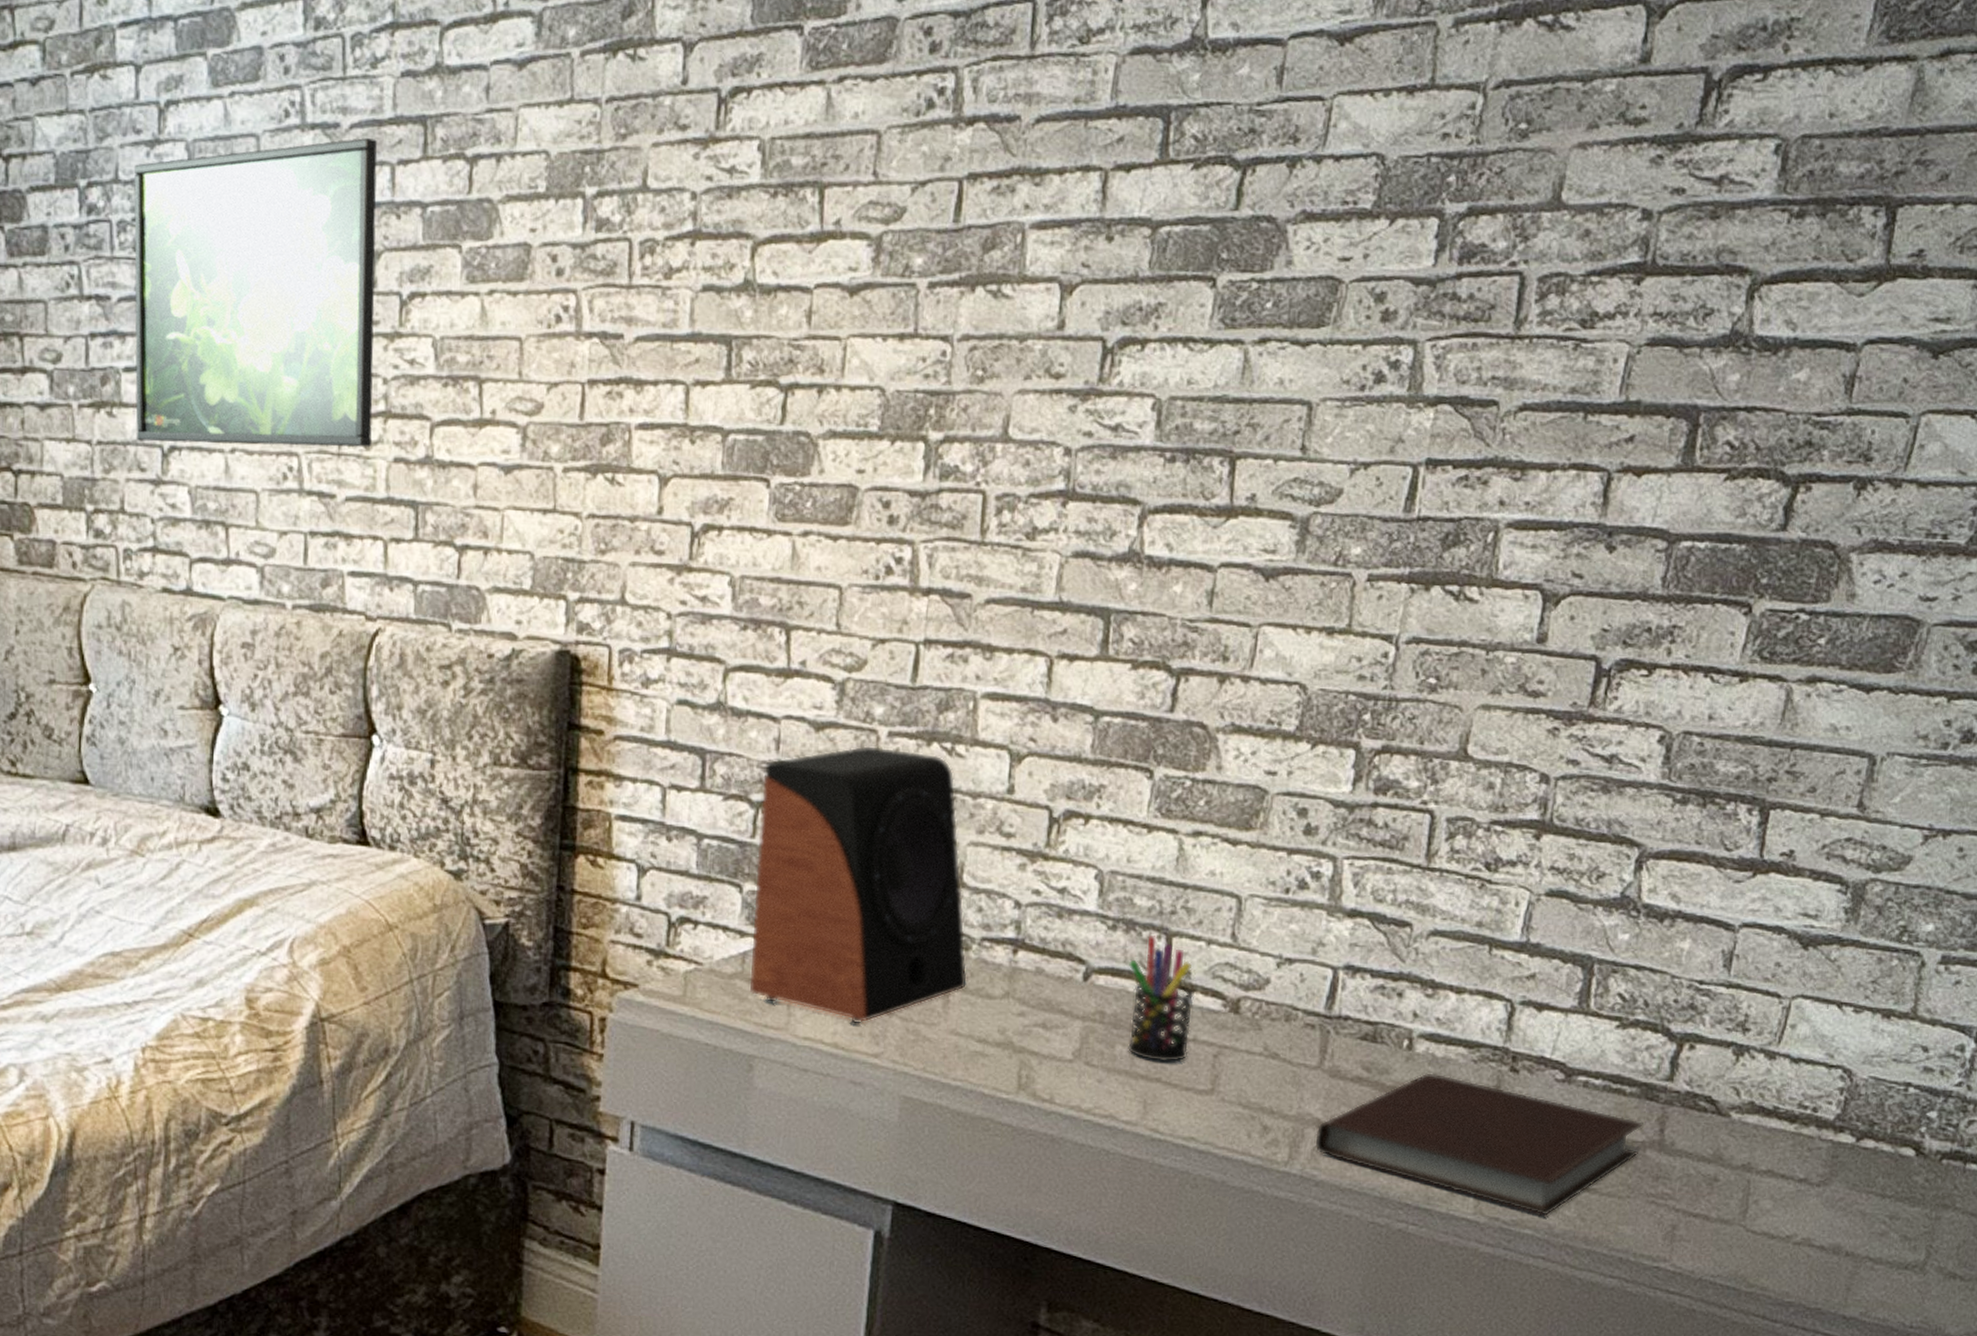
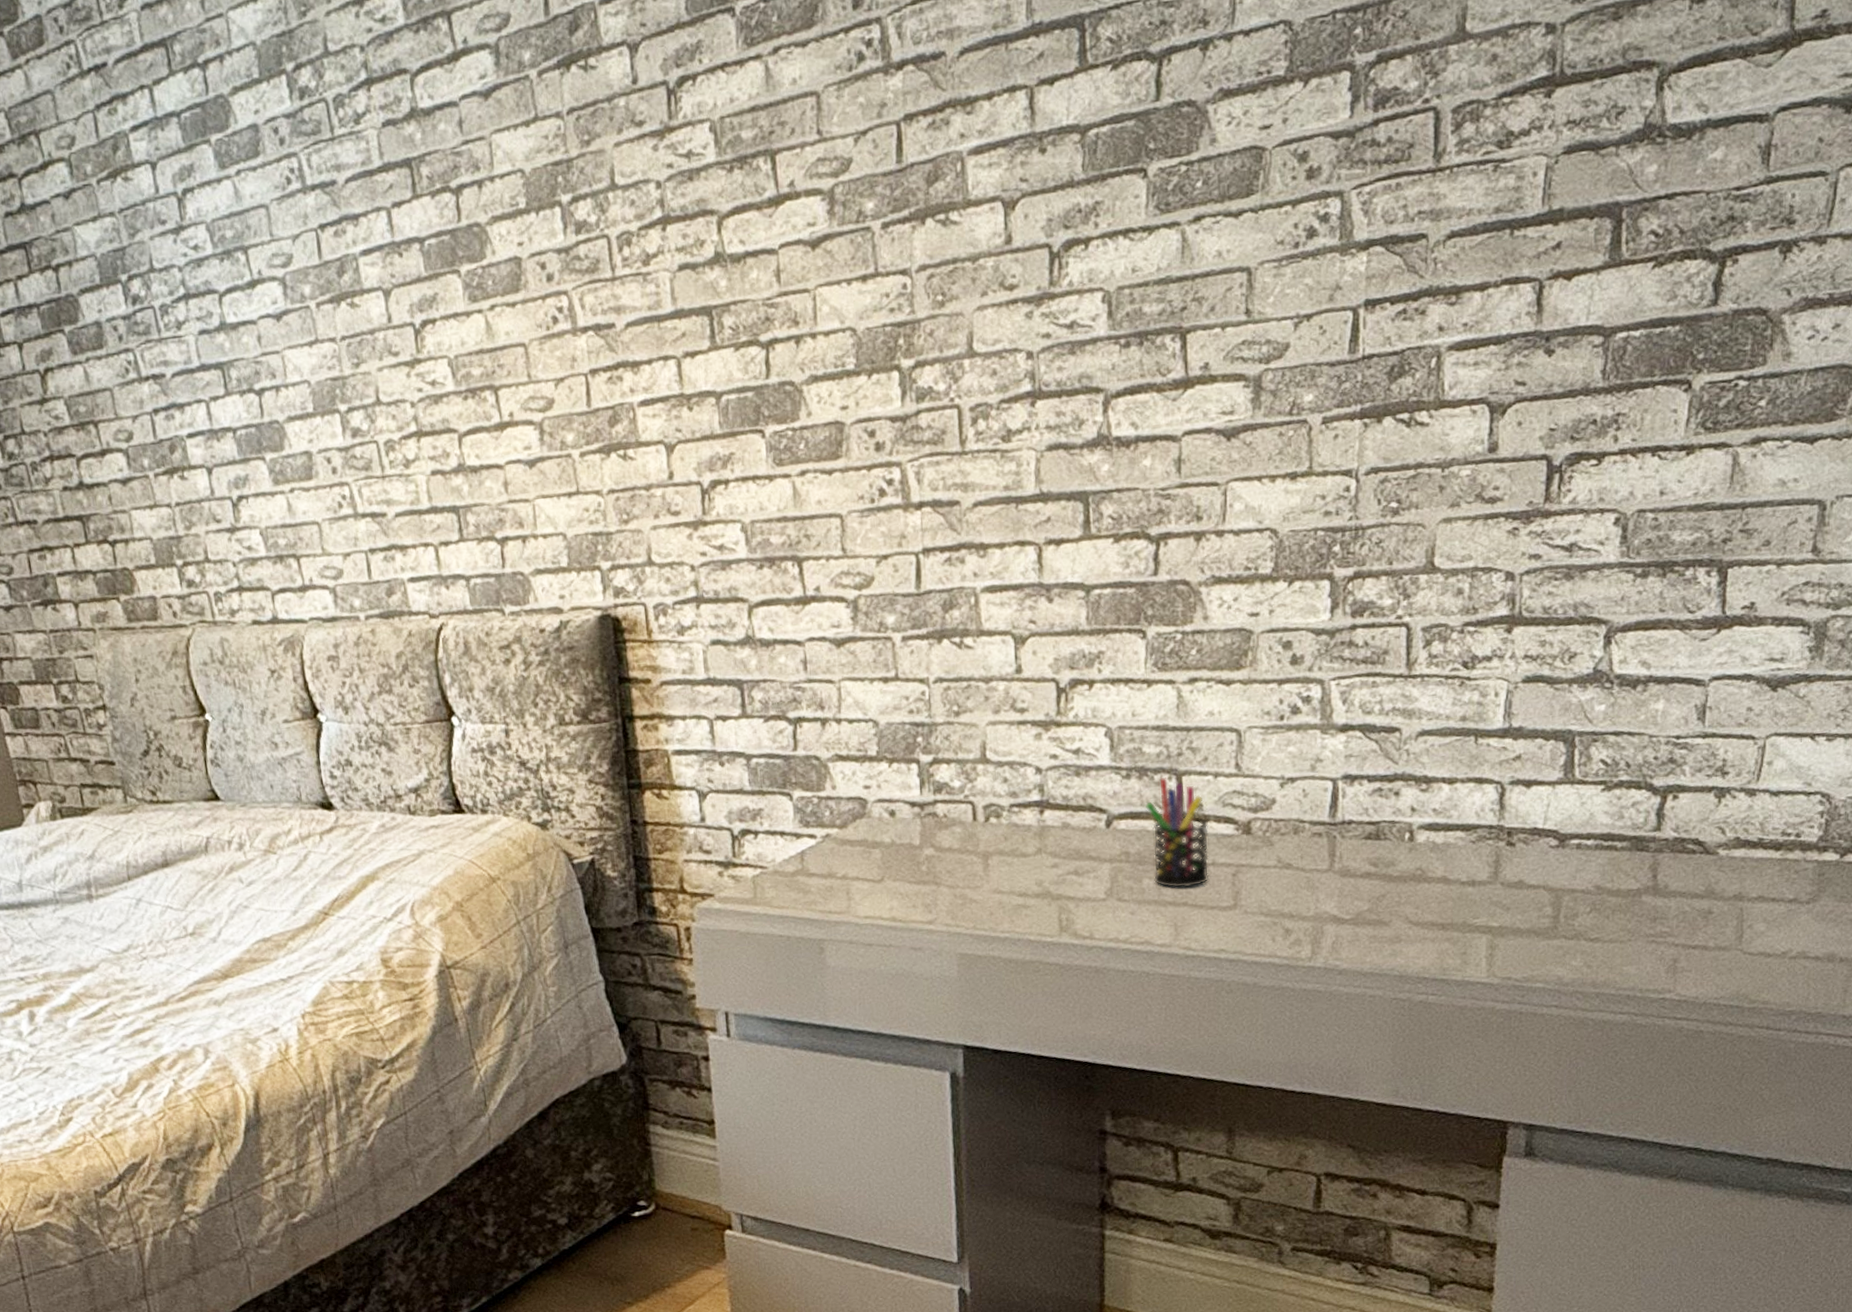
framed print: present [133,138,378,448] -> none [165,188,410,497]
speaker: present [748,745,968,1024] -> none [795,650,1003,898]
notebook: present [1315,1073,1643,1216] -> none [1334,858,1637,969]

